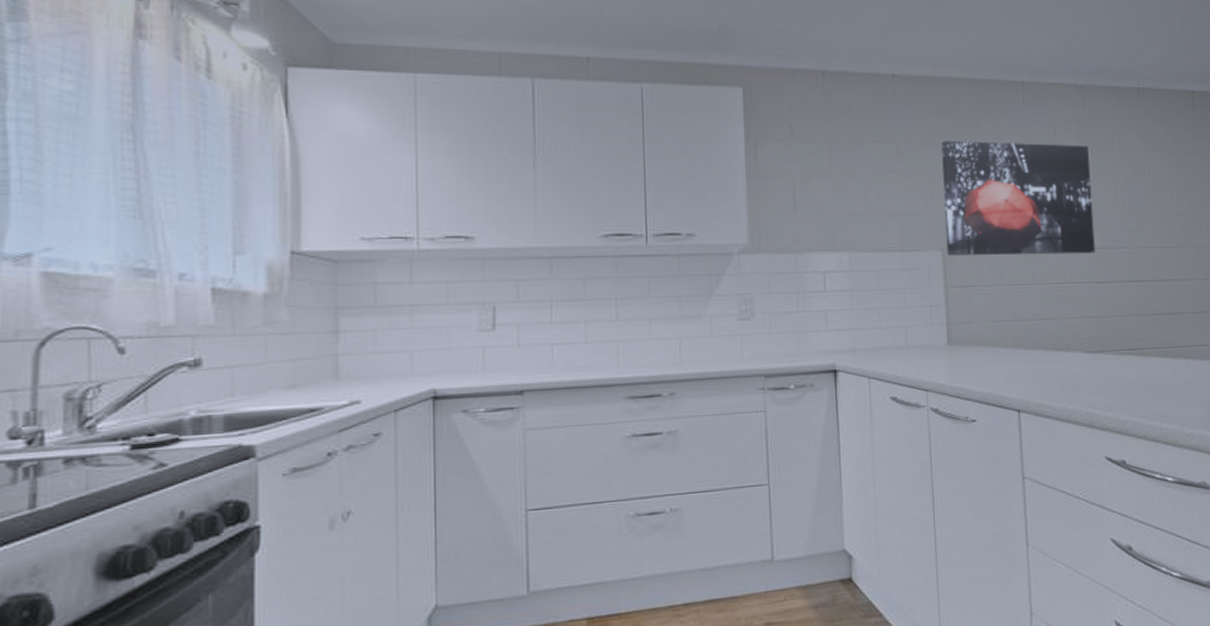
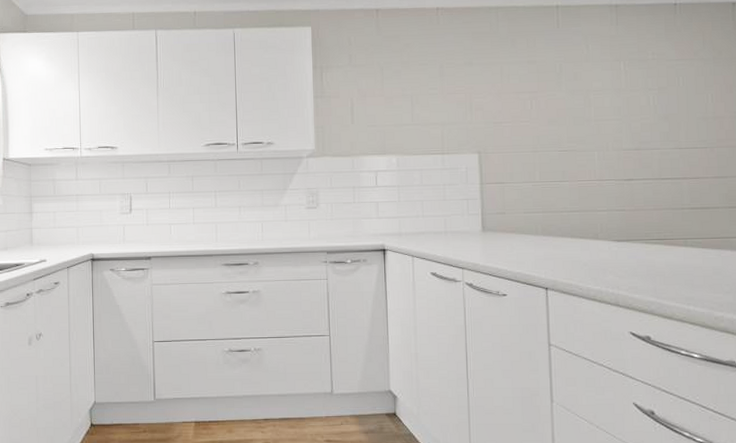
wall art: present [941,141,1095,256] -> none [480,58,625,157]

